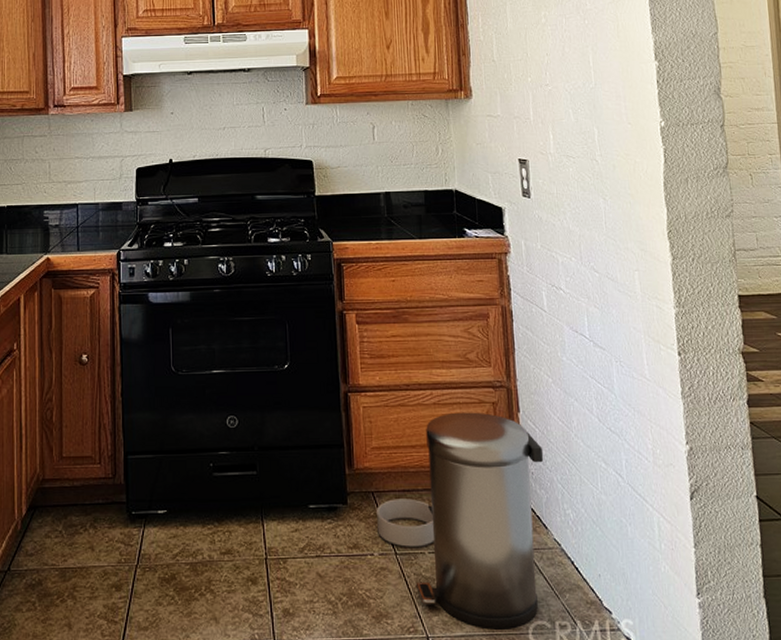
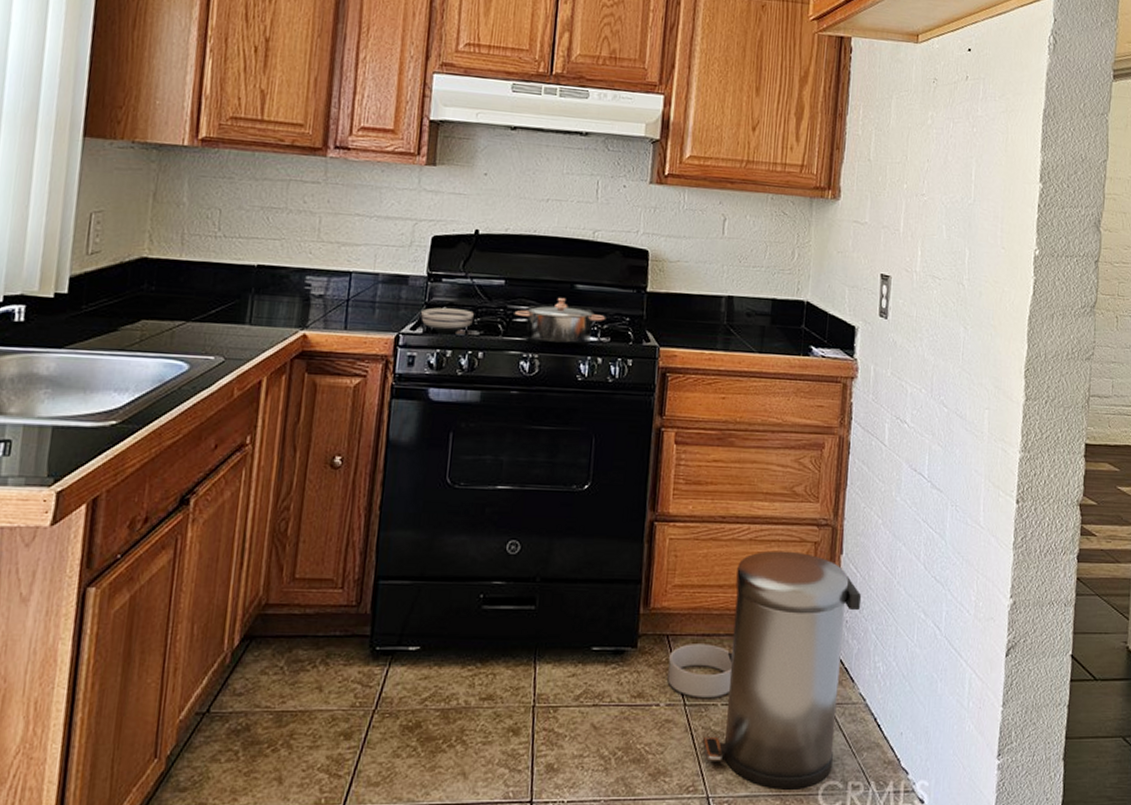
bowl: none [135,226,176,246] -> present [421,307,474,334]
cooking pot: none [209,207,284,251] -> present [514,297,606,349]

